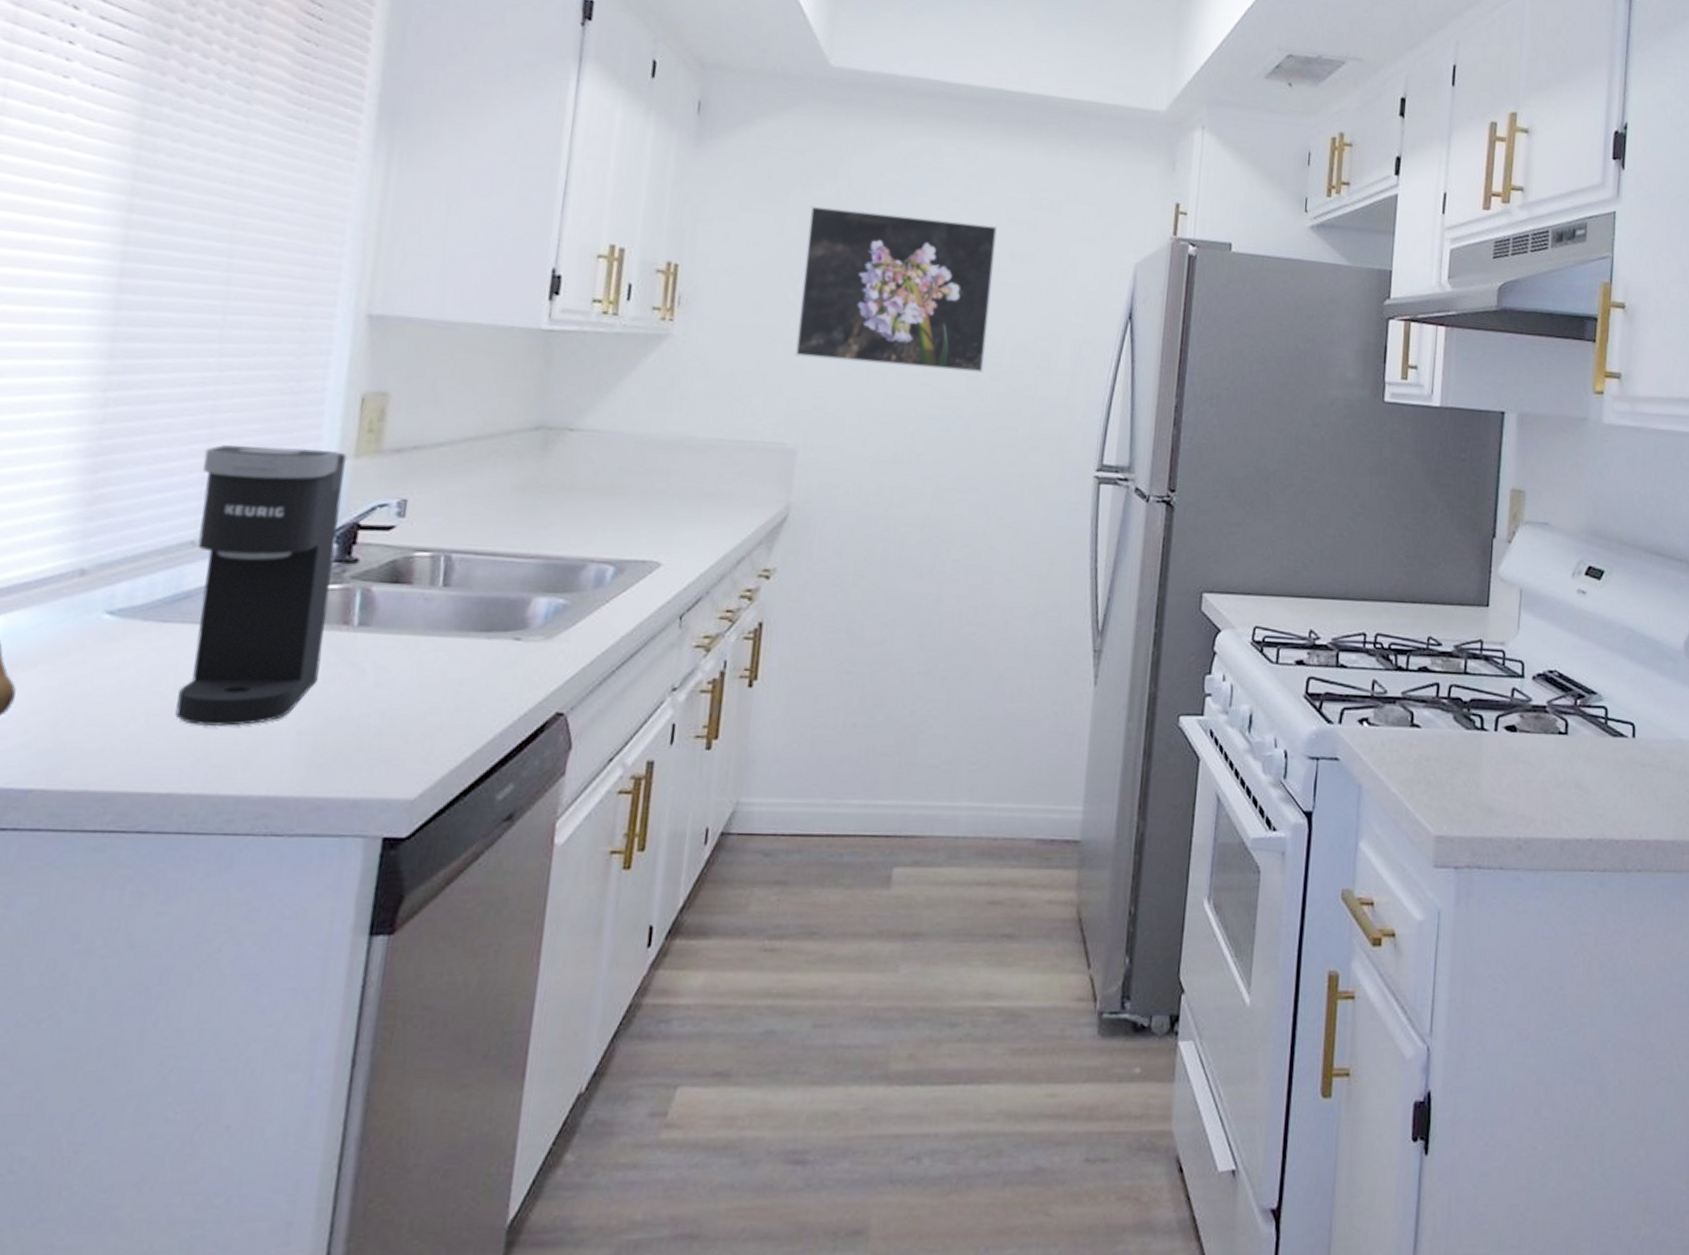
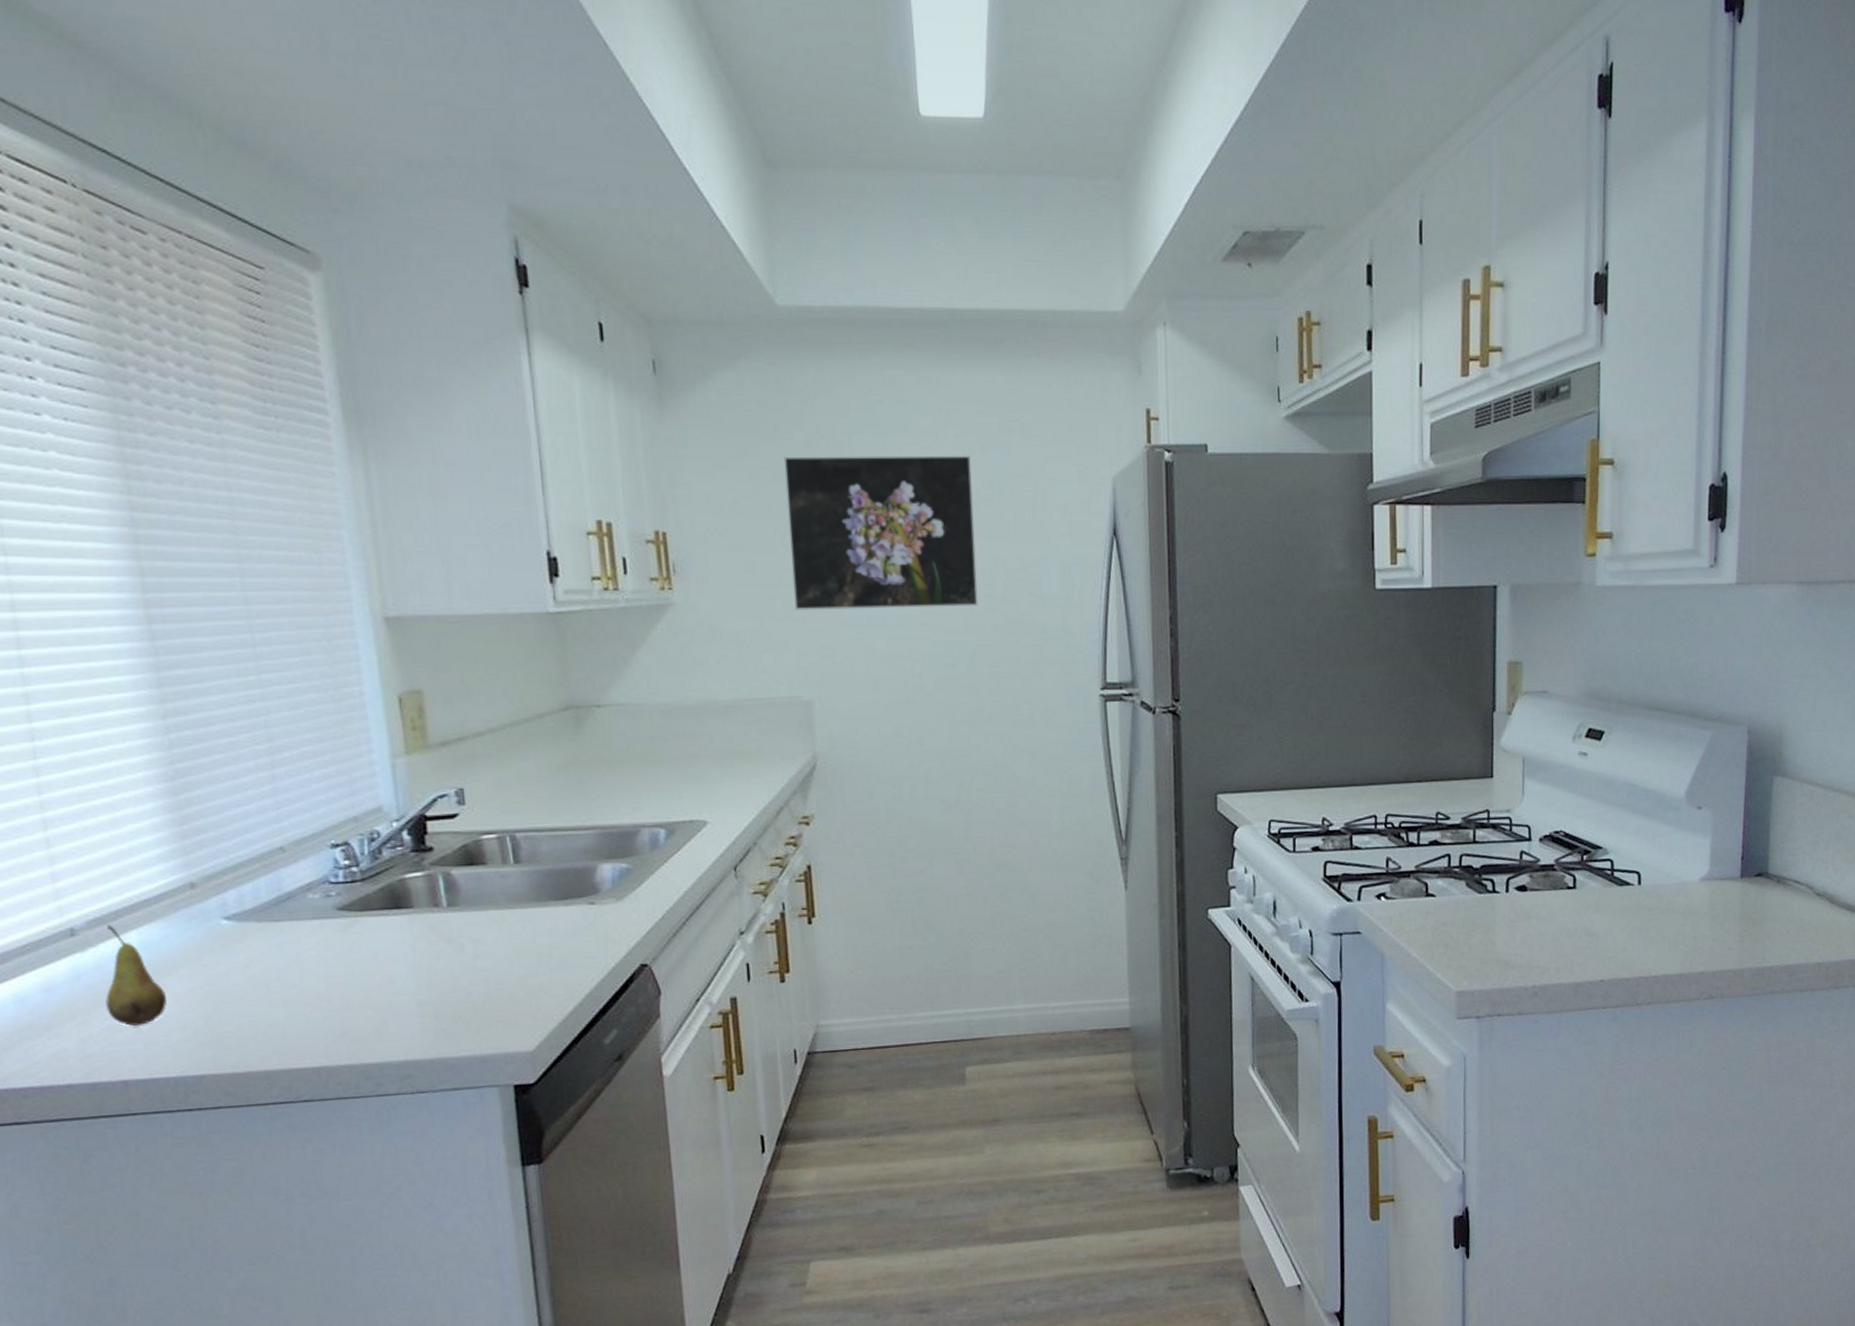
coffee maker: present [175,445,347,727] -> none [269,751,424,1008]

